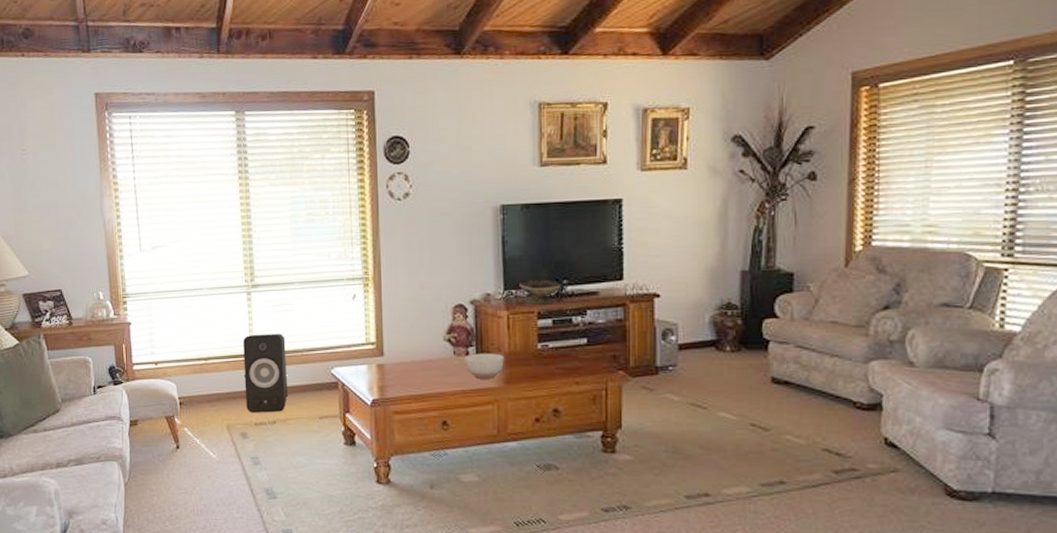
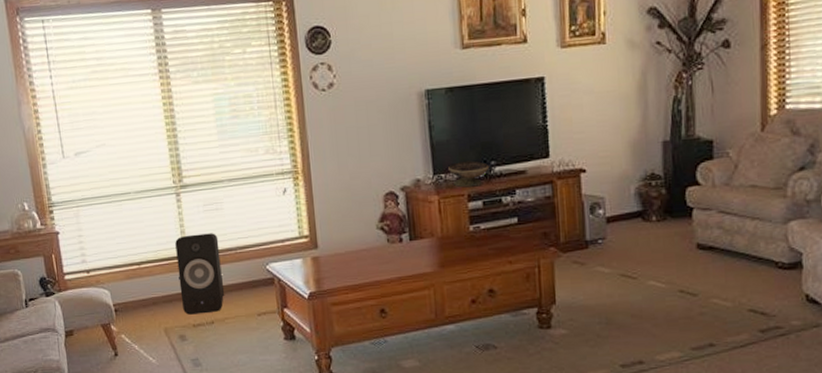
bowl: present [465,353,505,379] -> none [398,238,439,265]

